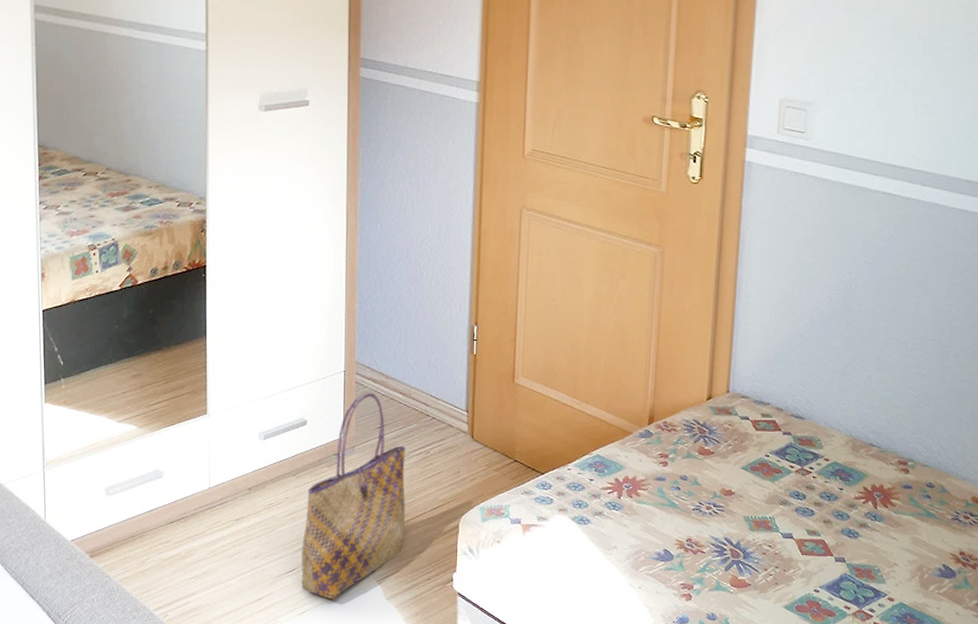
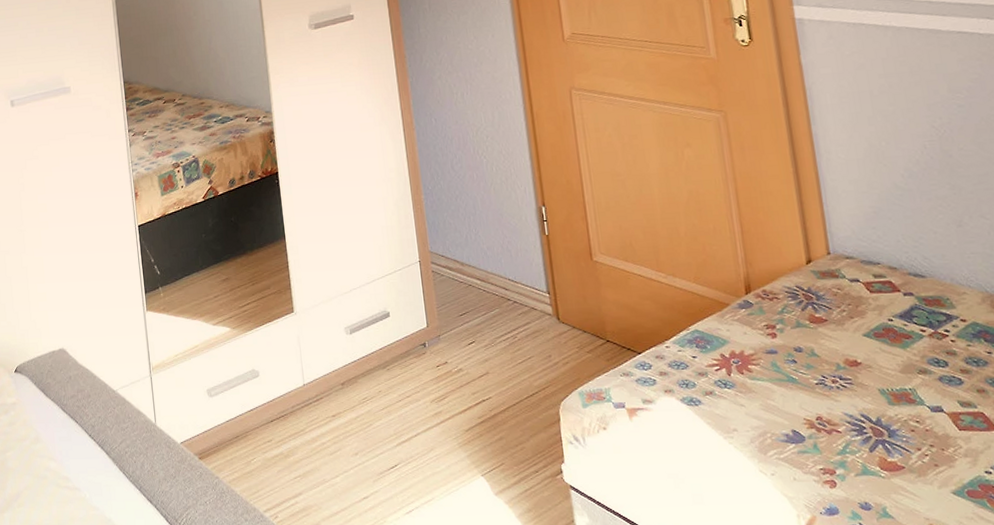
tote bag: present [301,392,406,600] -> none [399,280,504,497]

